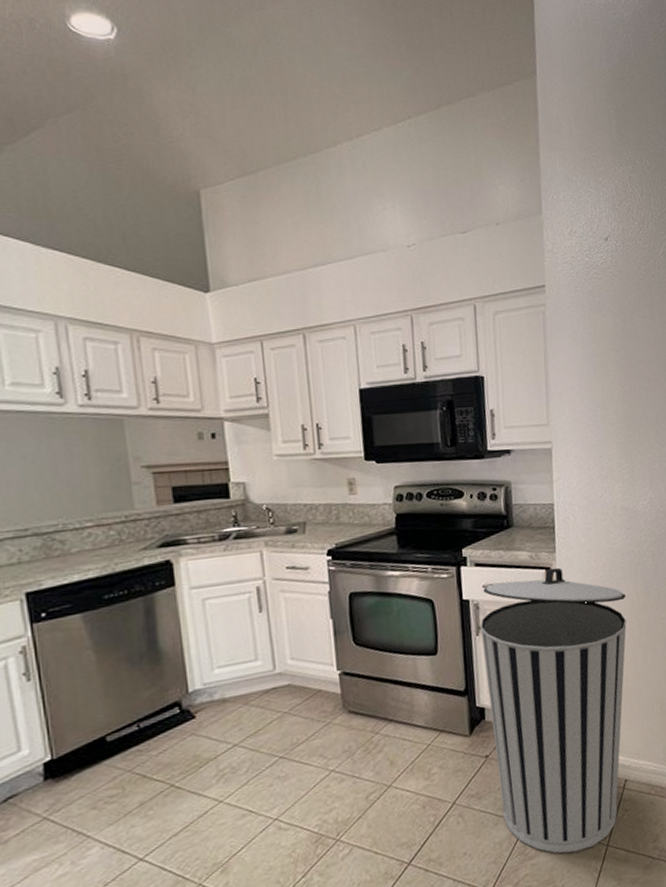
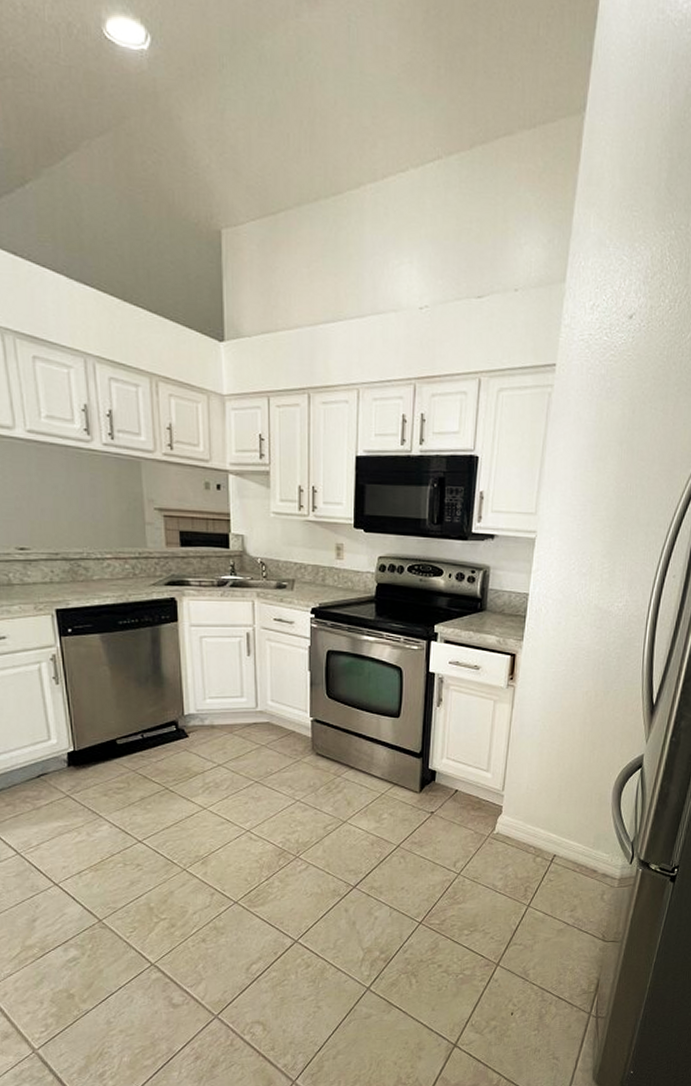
trash can: present [480,567,627,854] -> none [440,655,584,906]

